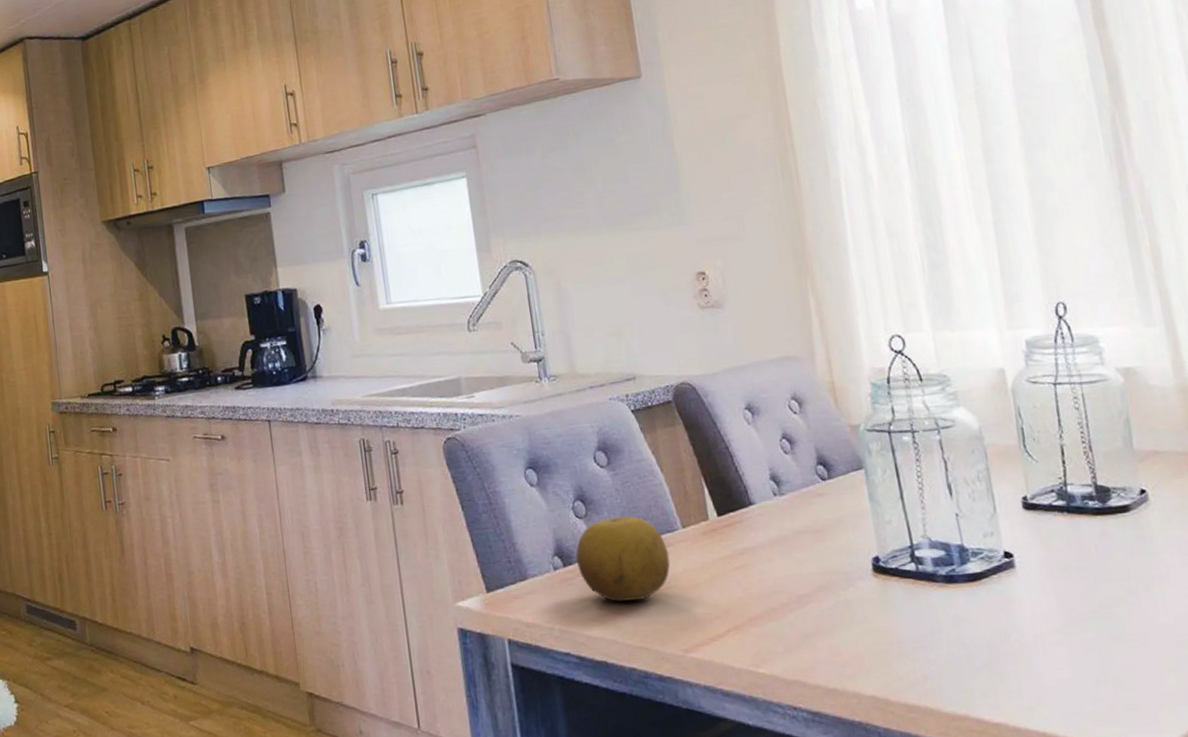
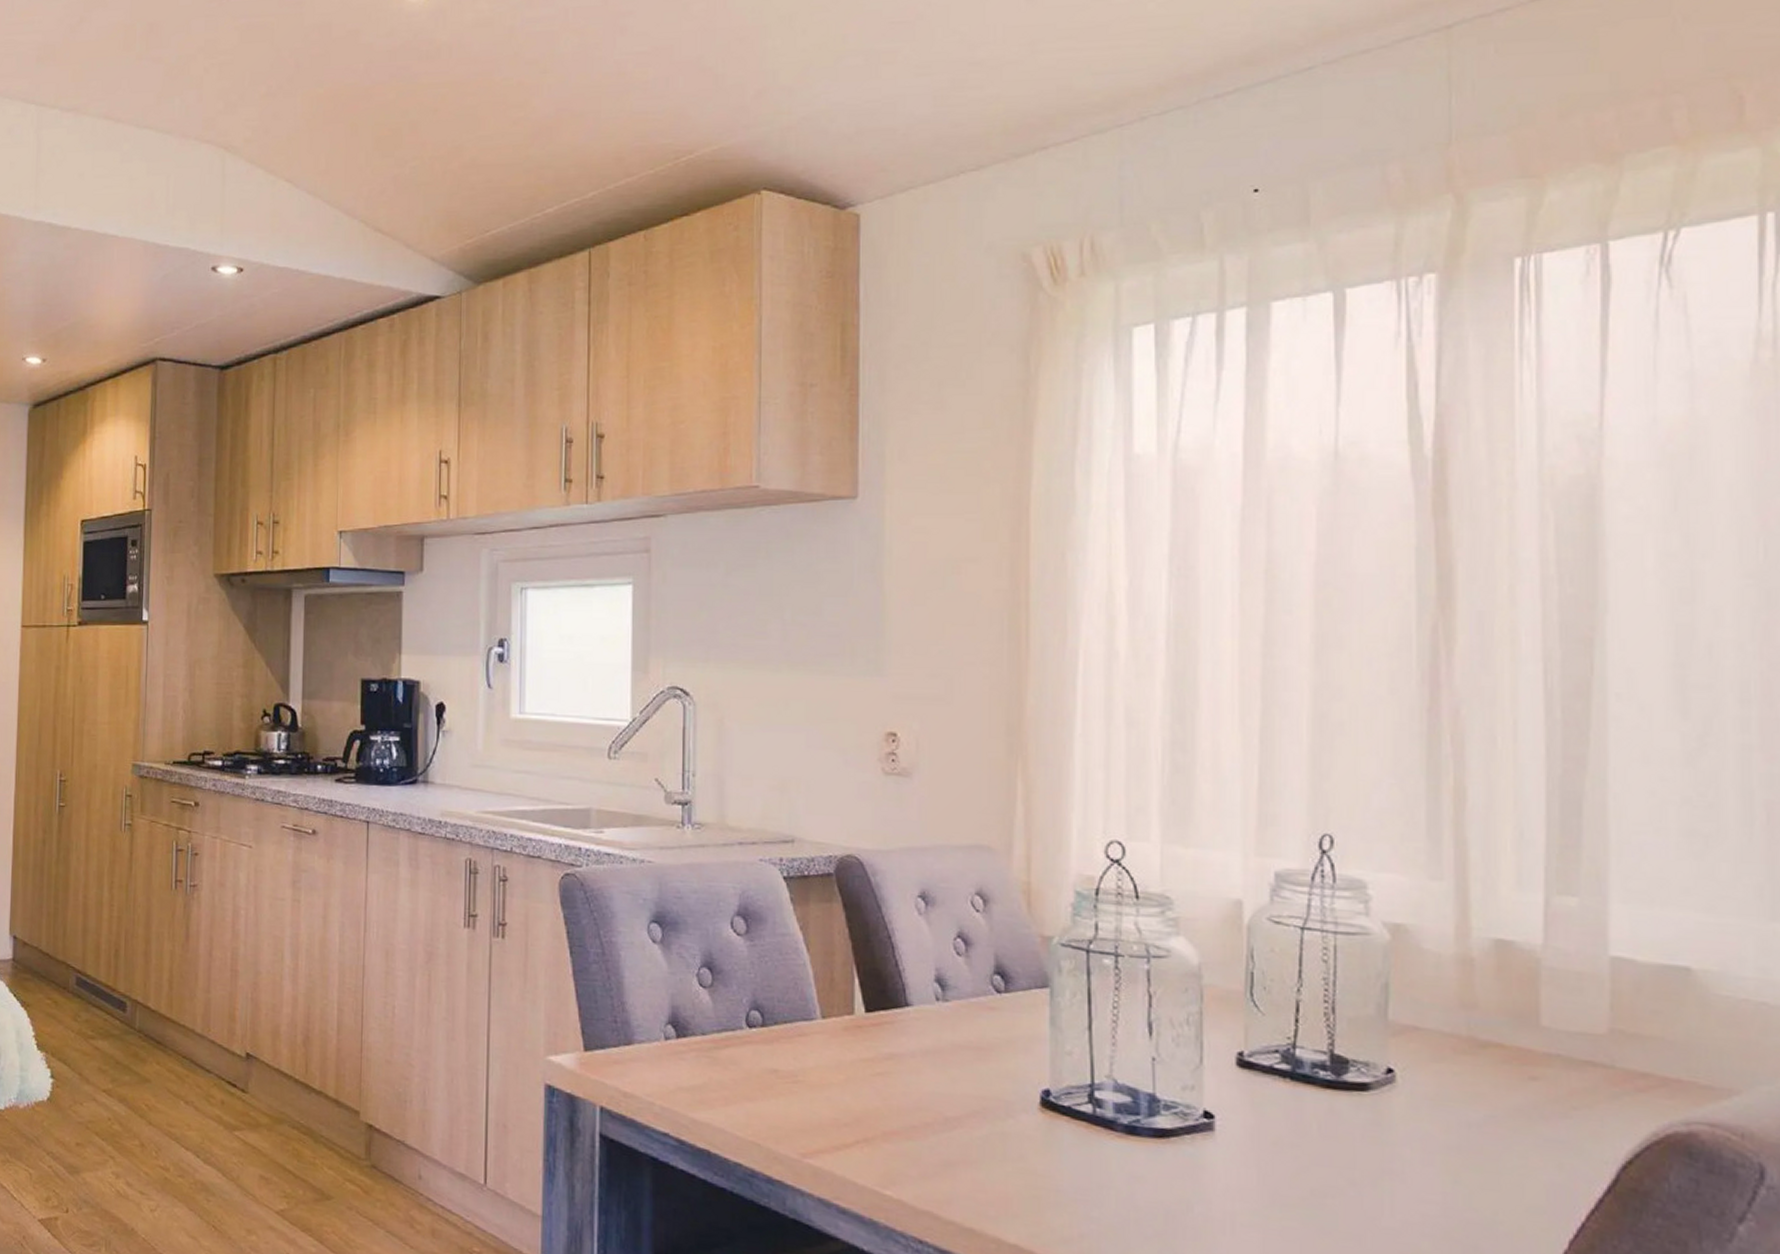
fruit: present [576,515,670,602] -> none [692,992,801,1090]

